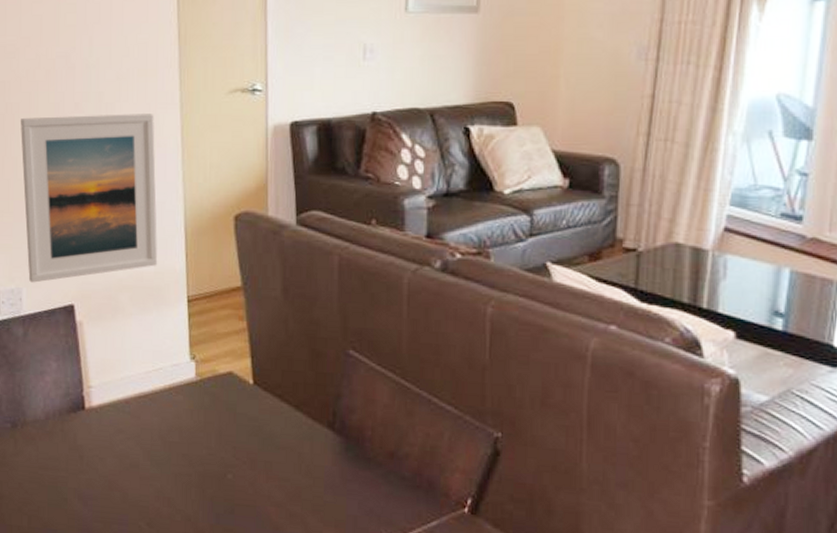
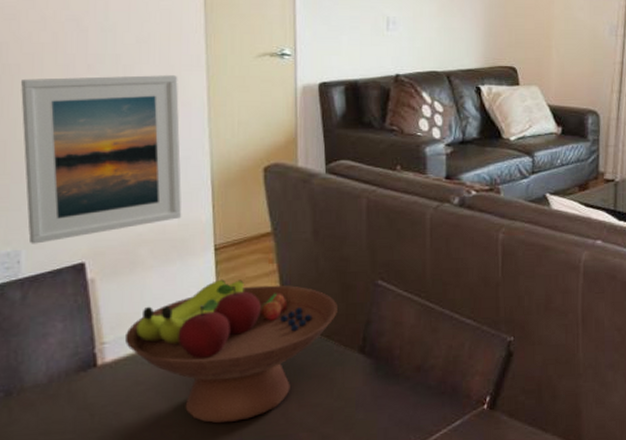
fruit bowl: none [108,333,307,485] -> present [124,279,337,424]

